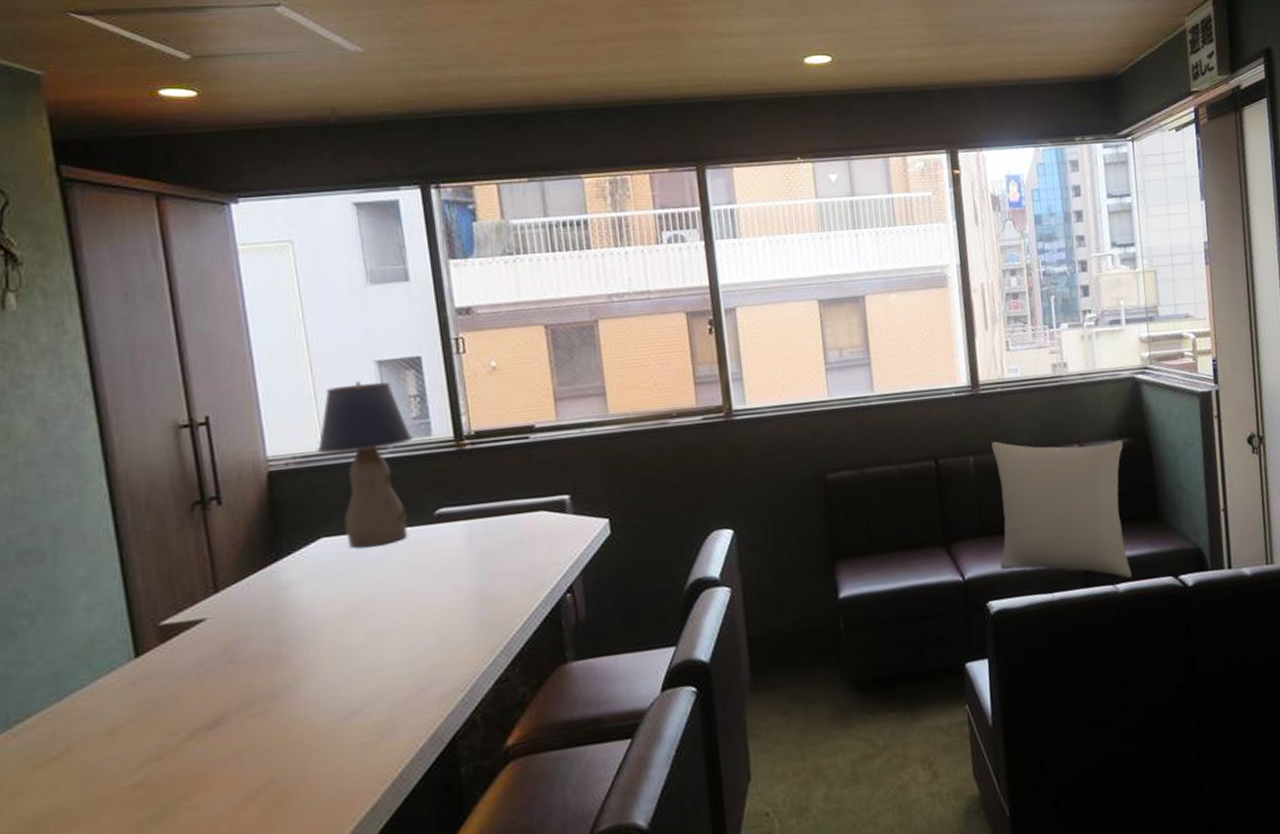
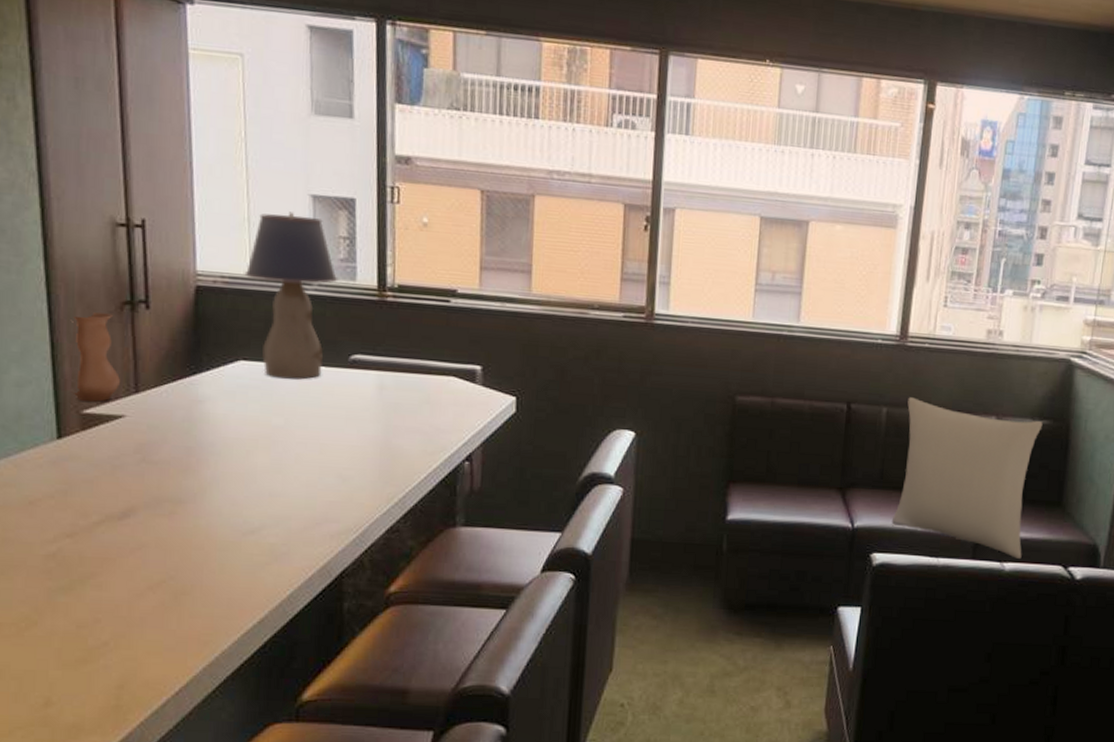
vase: none [139,517,197,613] -> present [70,312,120,402]

